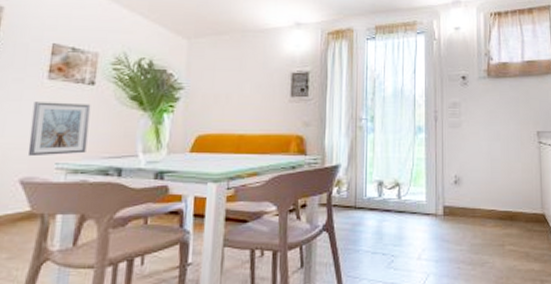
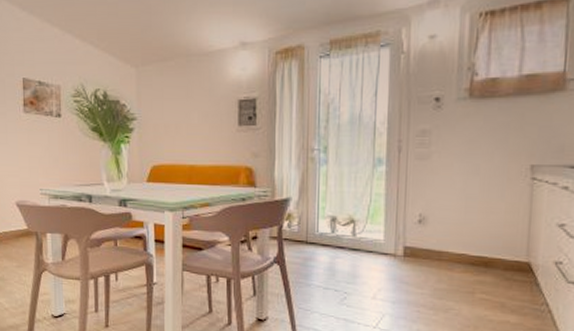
picture frame: present [27,102,91,157] -> none [16,134,62,183]

